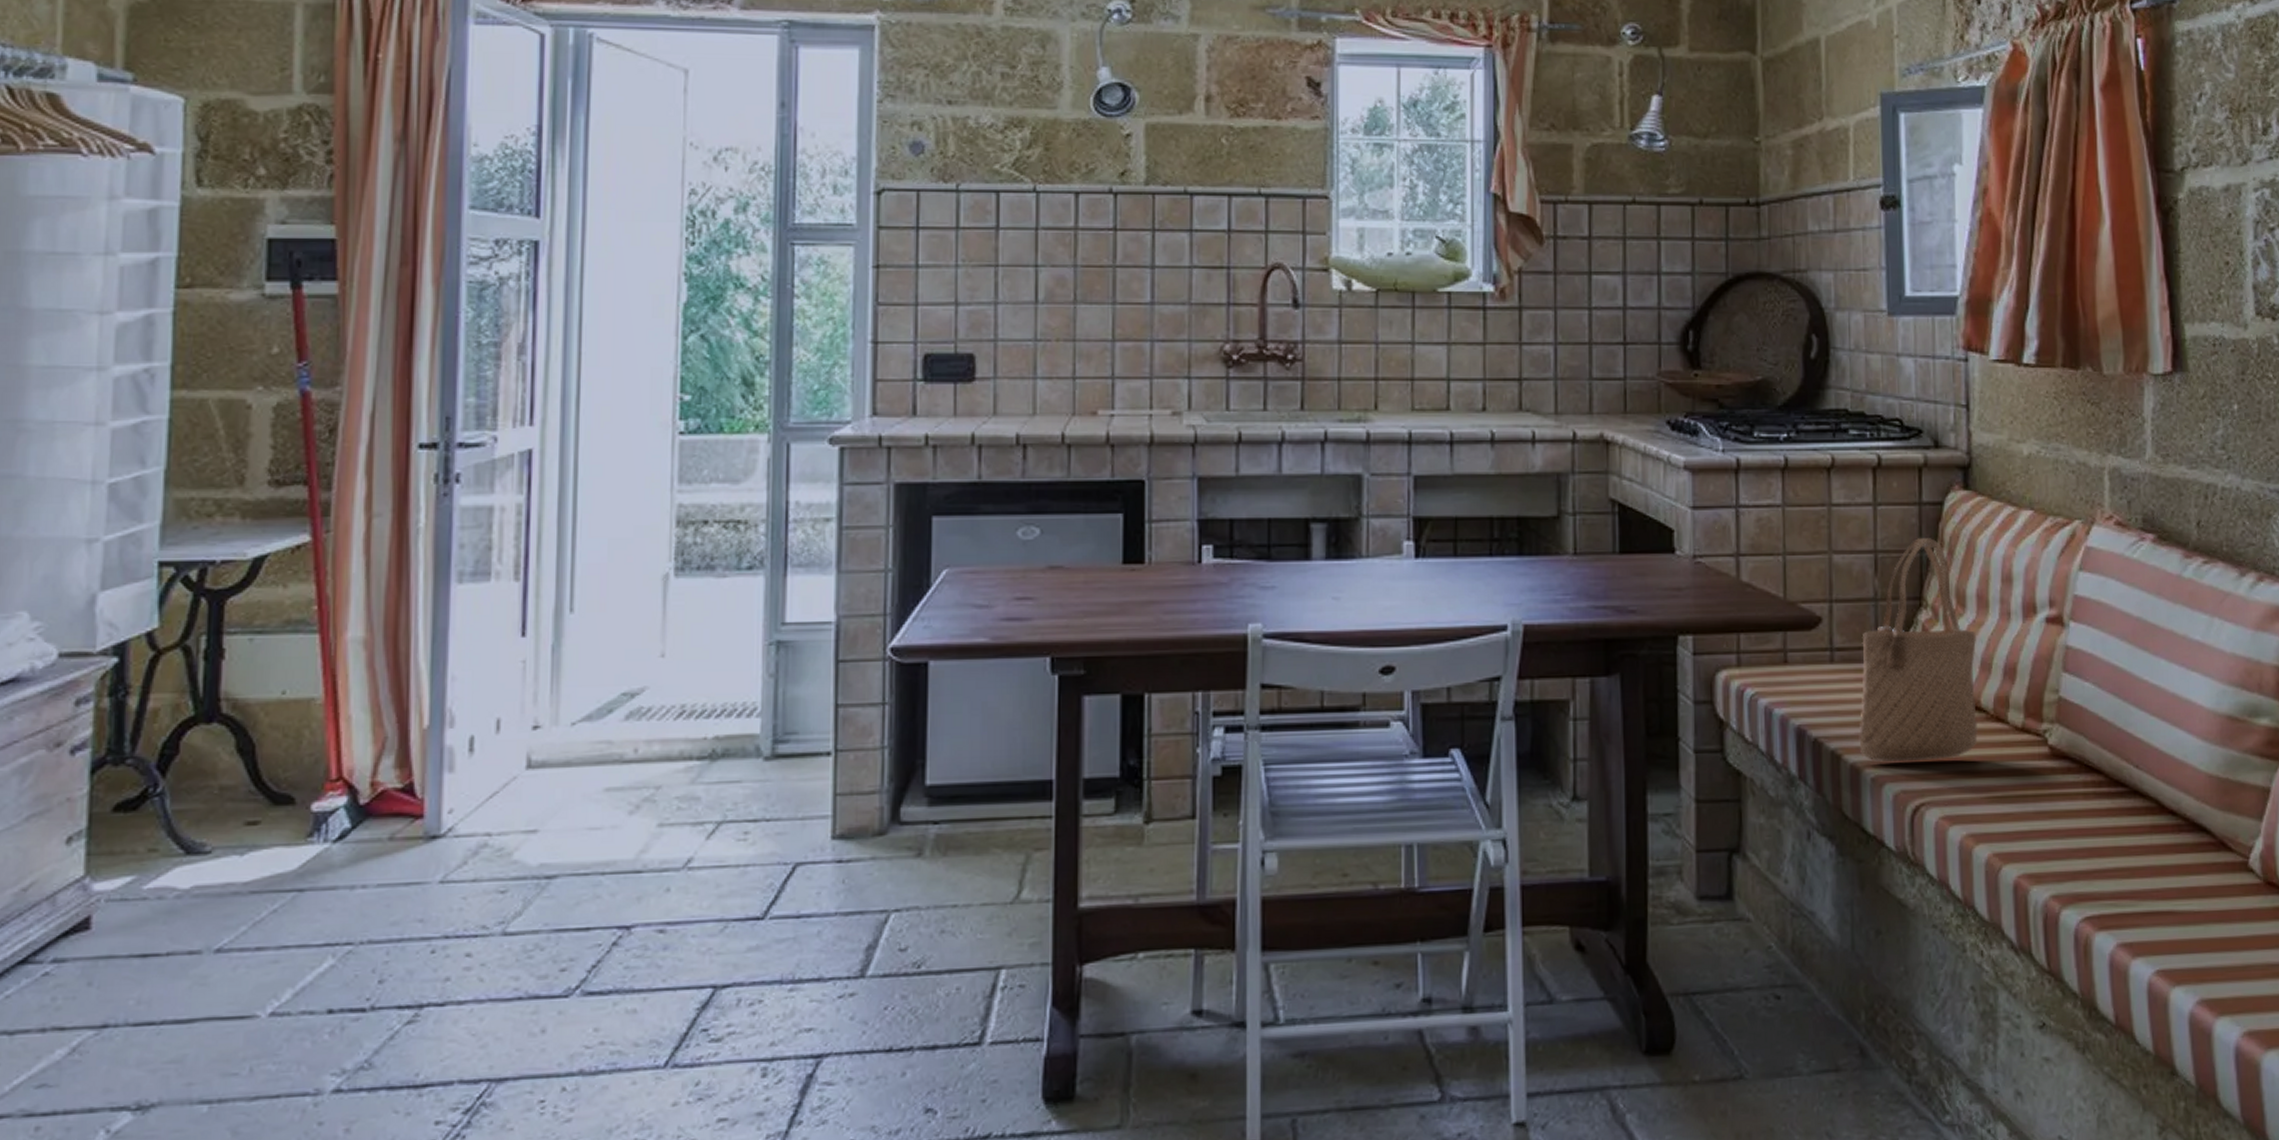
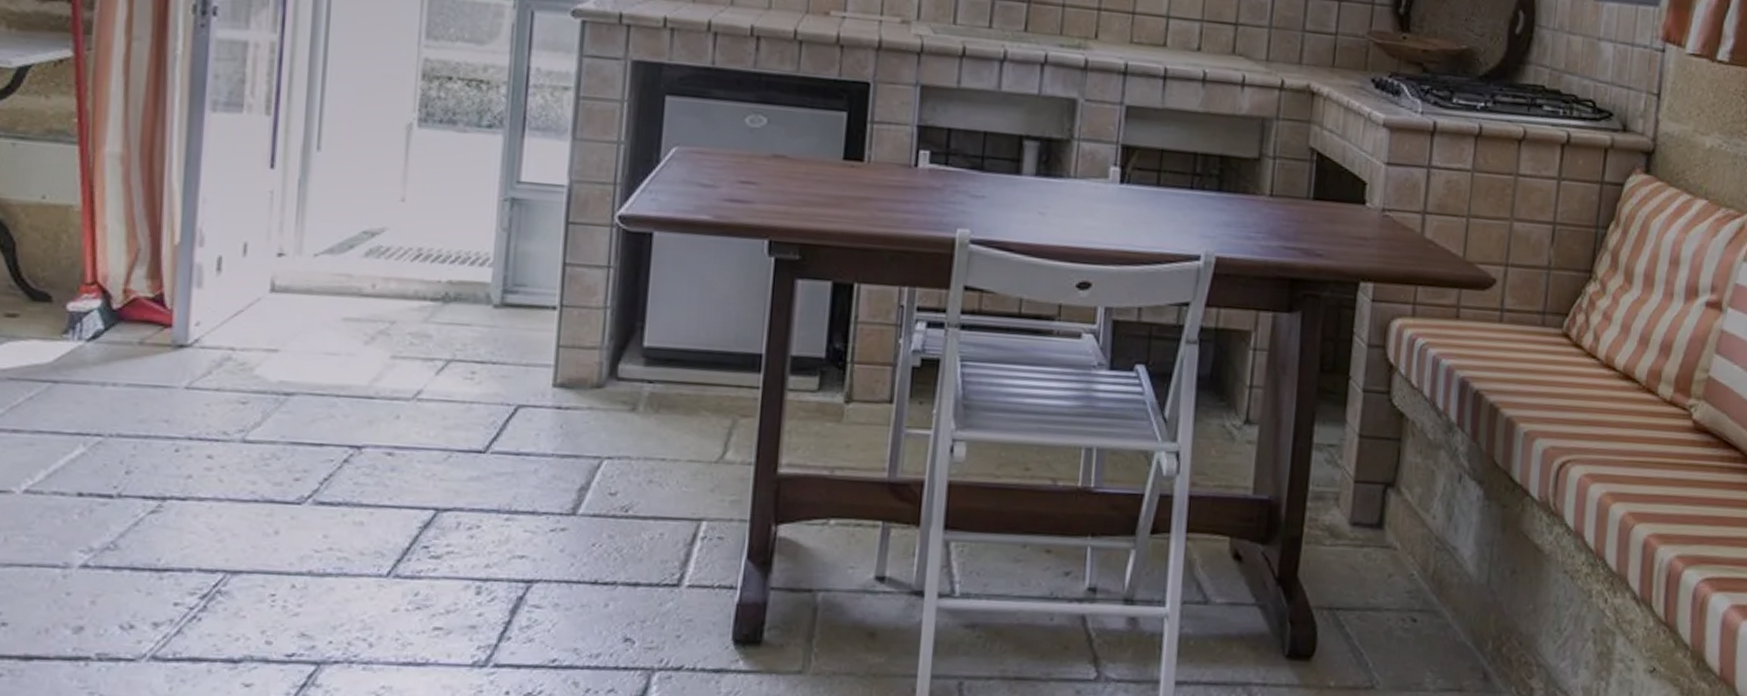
tote bag: present [1859,537,1979,763] -> none [1517,214,1639,422]

